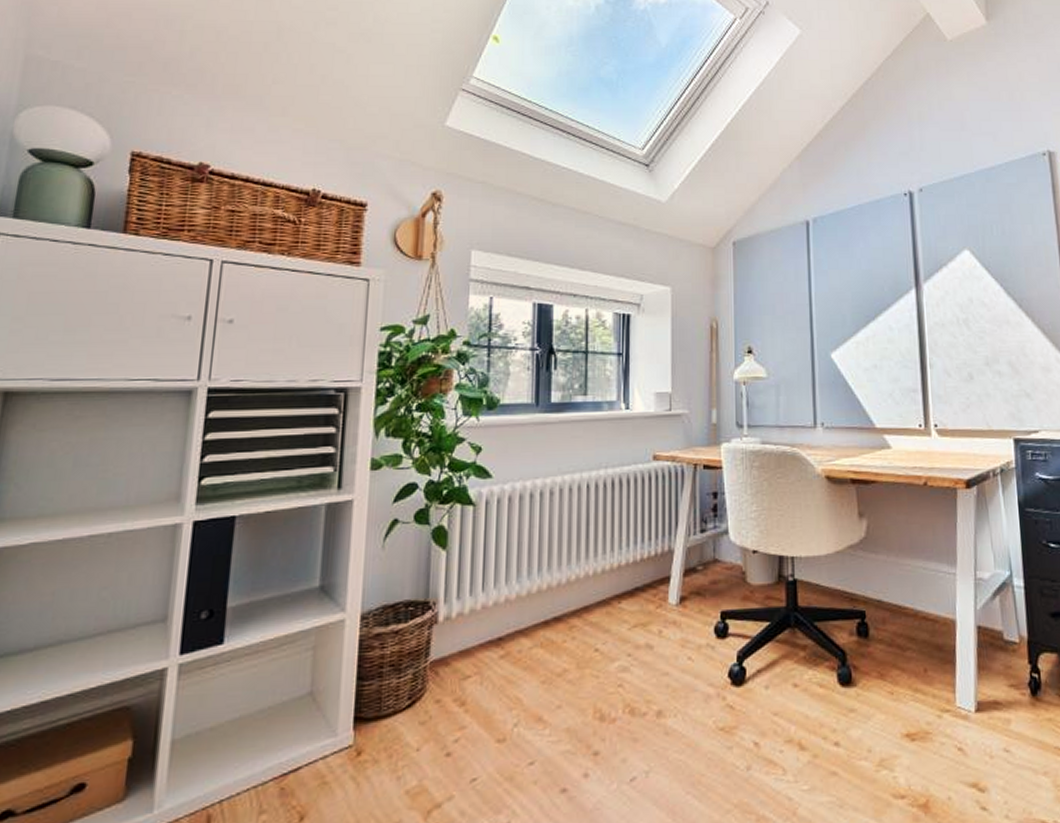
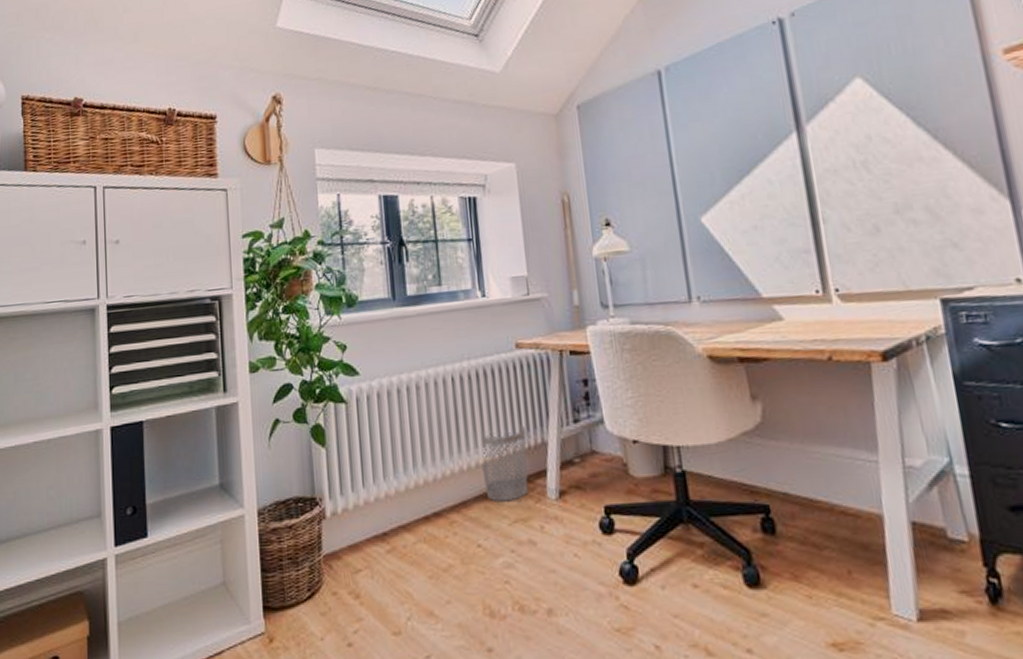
wastebasket: none [607,533,655,607] -> present [480,425,528,502]

